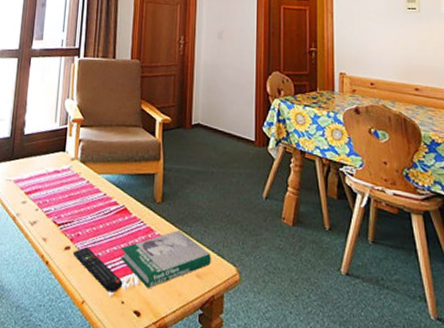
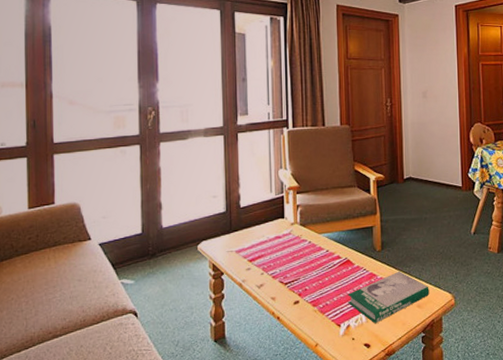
remote control: present [72,246,123,293] -> none [302,298,352,333]

